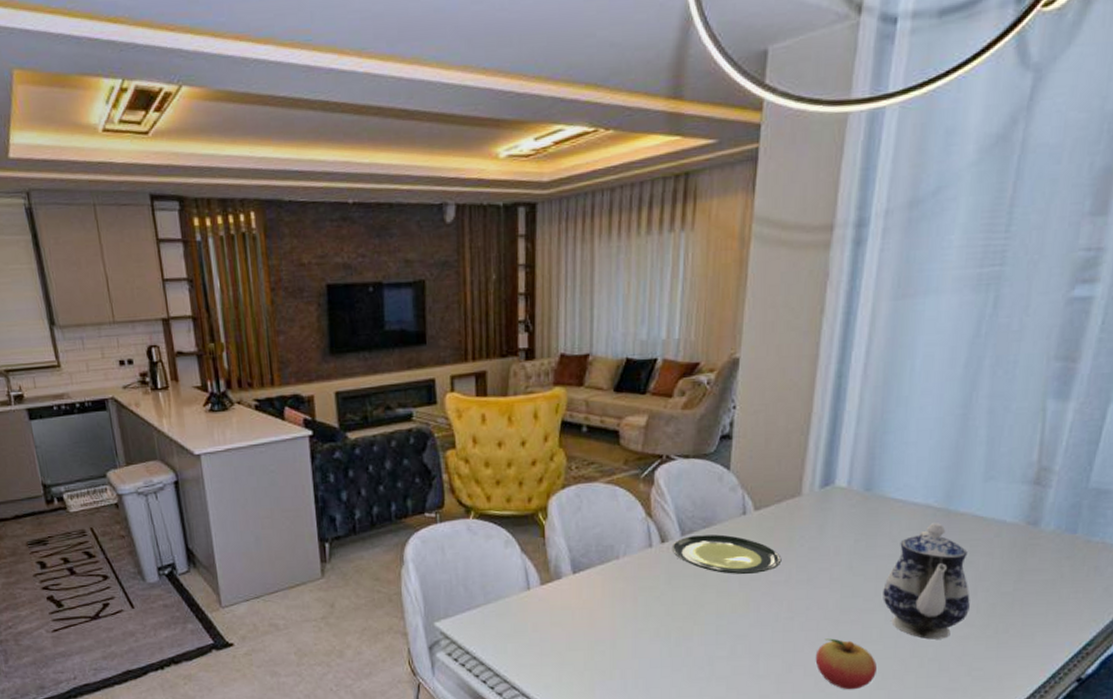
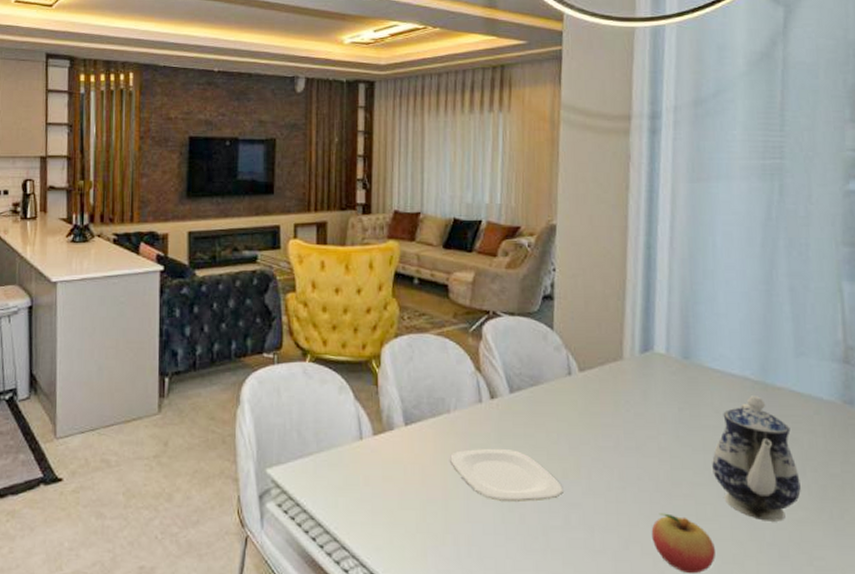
plate: none [618,589,731,637] -> present [450,448,563,502]
plate: present [671,534,782,574] -> none [501,393,609,437]

